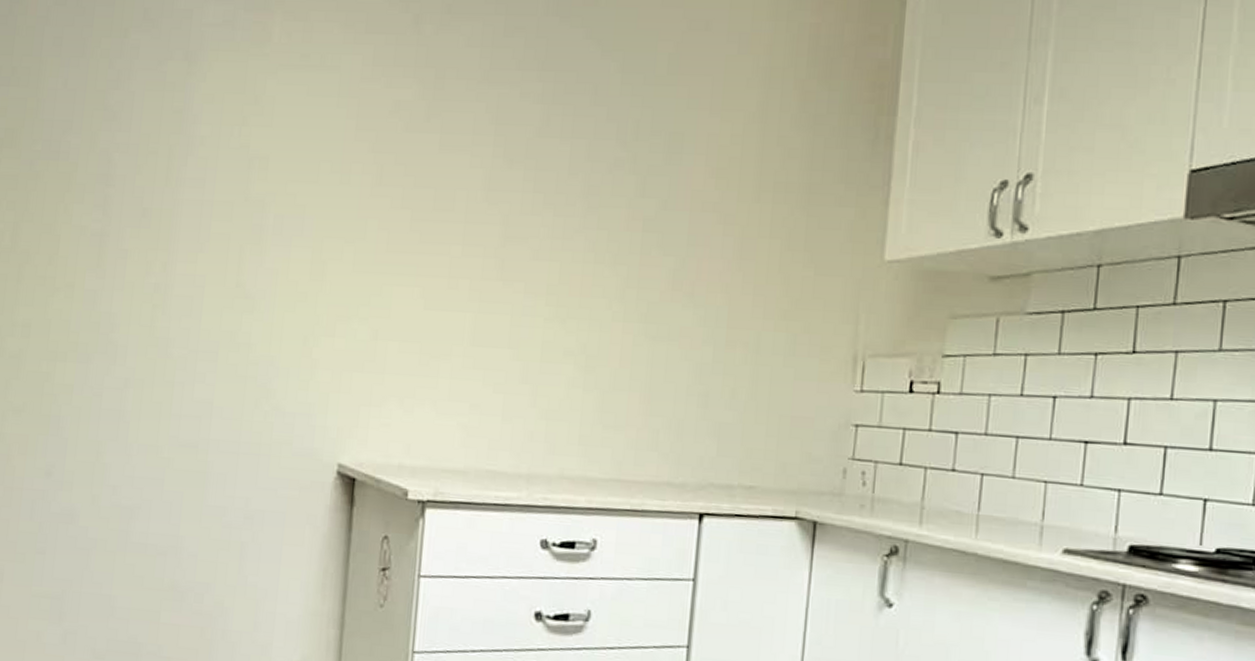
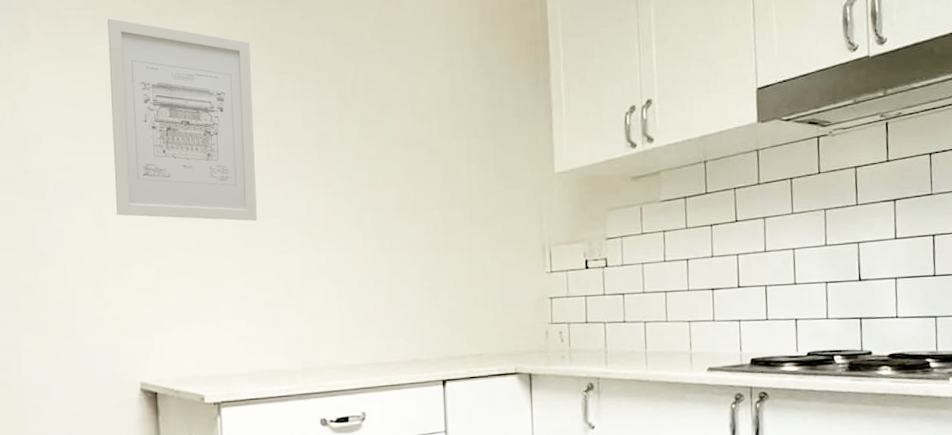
wall art: none [339,24,518,284] -> present [107,18,257,221]

